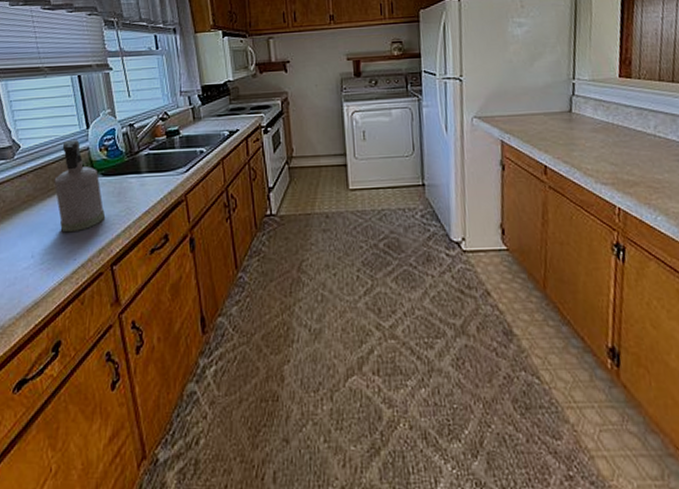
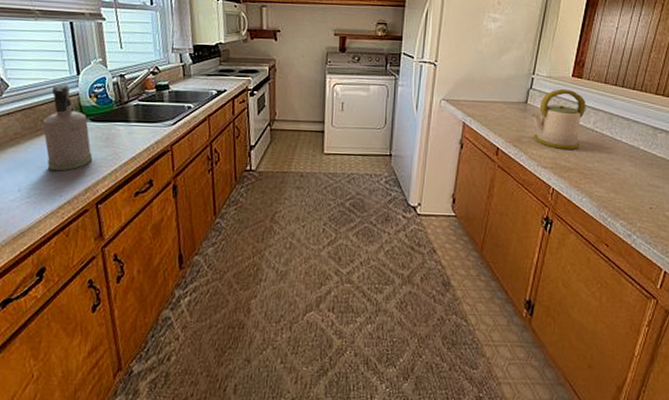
kettle: none [579,91,643,161] -> present [532,88,586,150]

